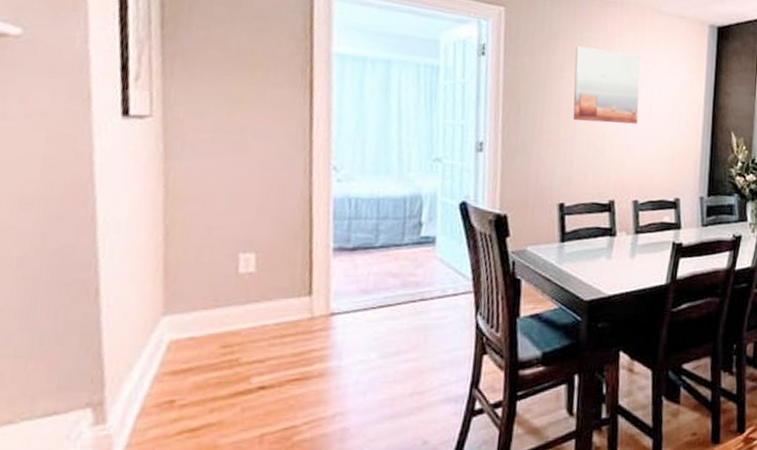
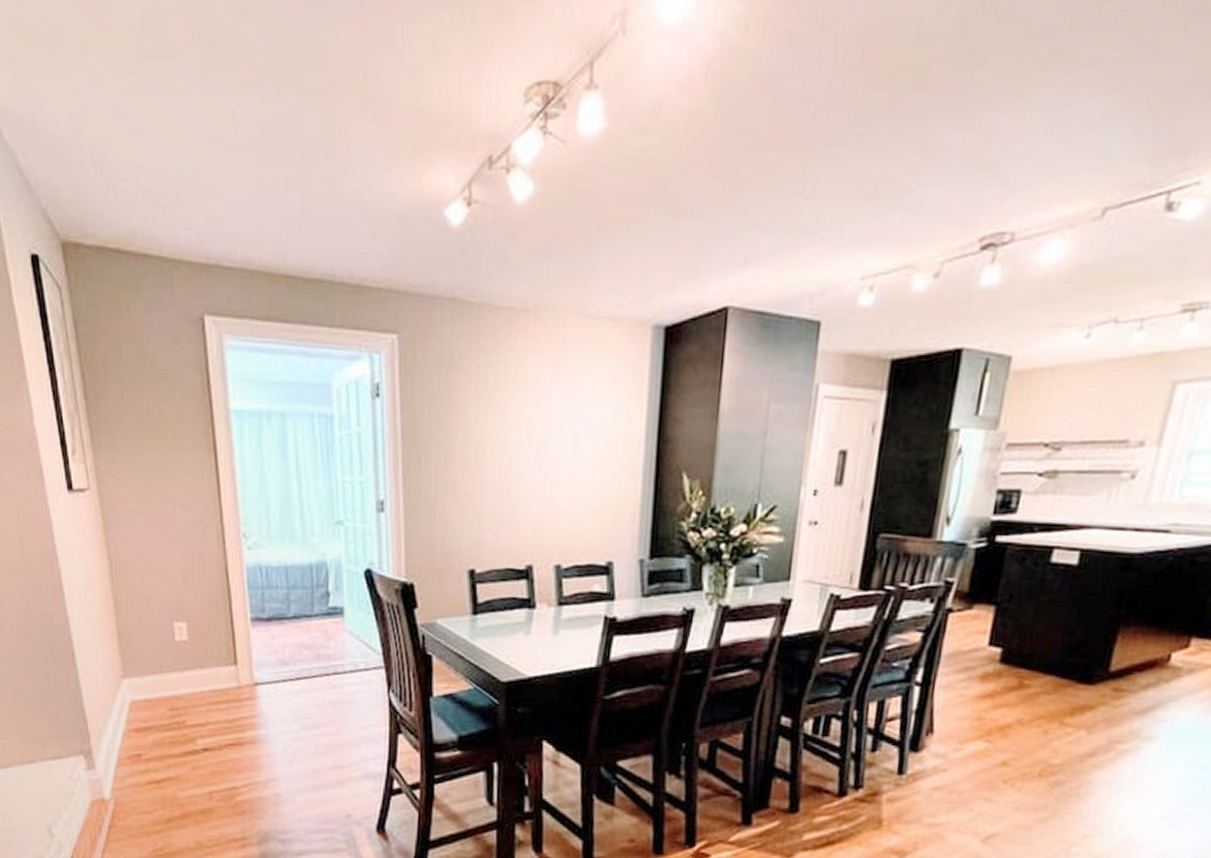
wall art: present [573,45,640,124] -> none [480,373,561,470]

